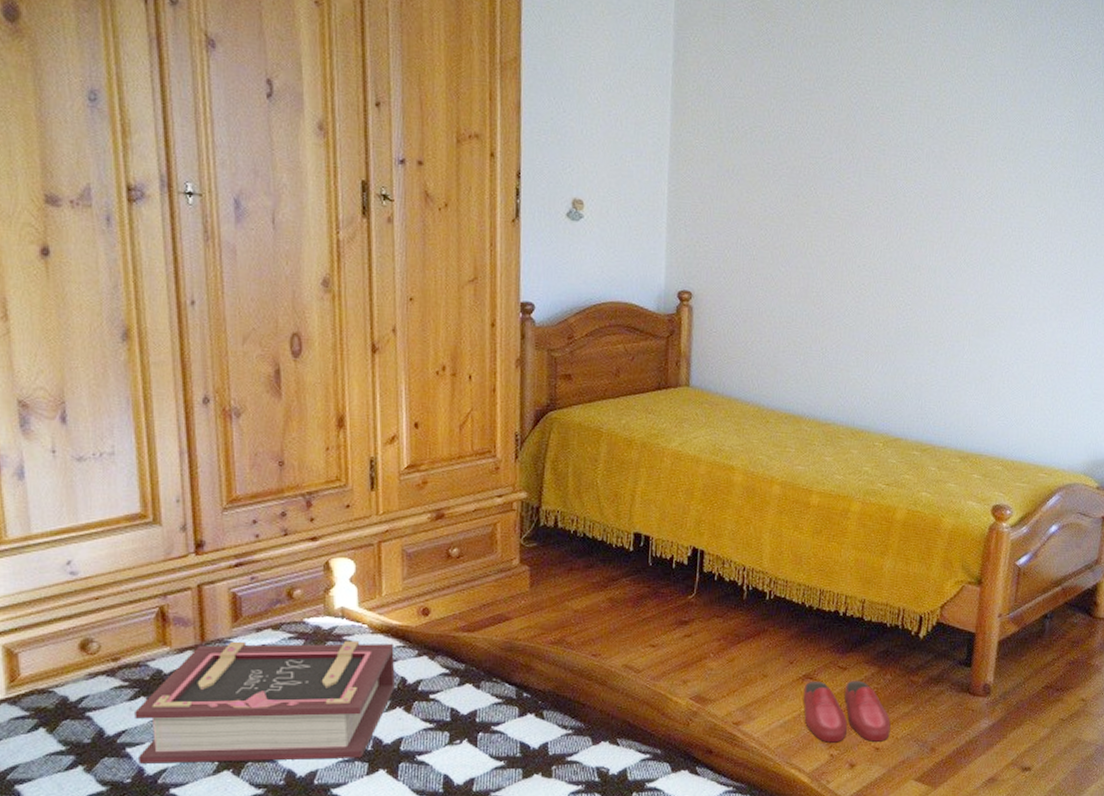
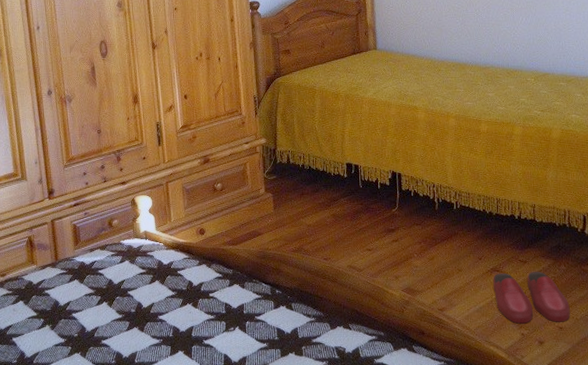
book: present [135,640,395,764] -> none [17,255,185,349]

